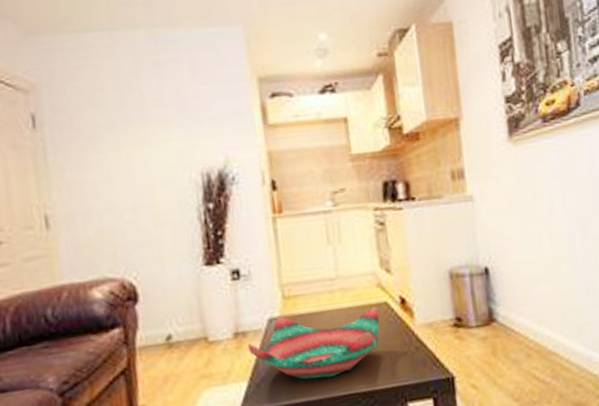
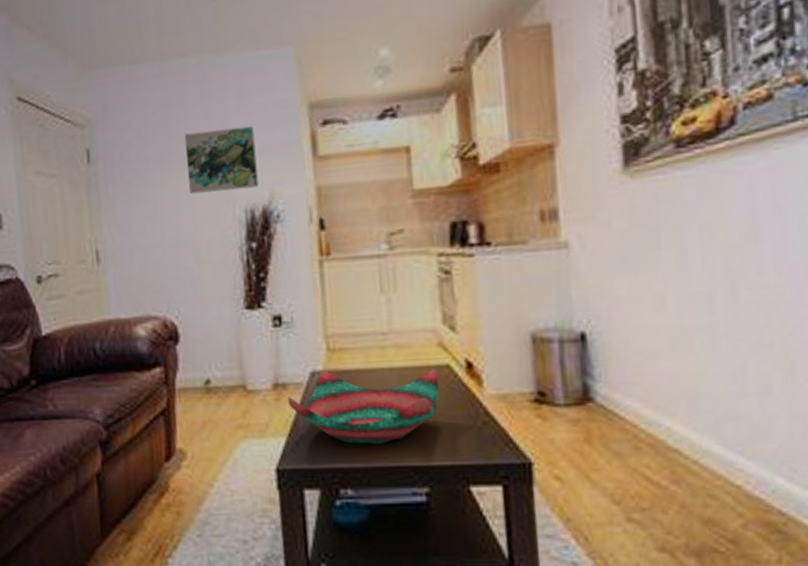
wall art: none [138,96,214,159] -> present [184,126,259,194]

